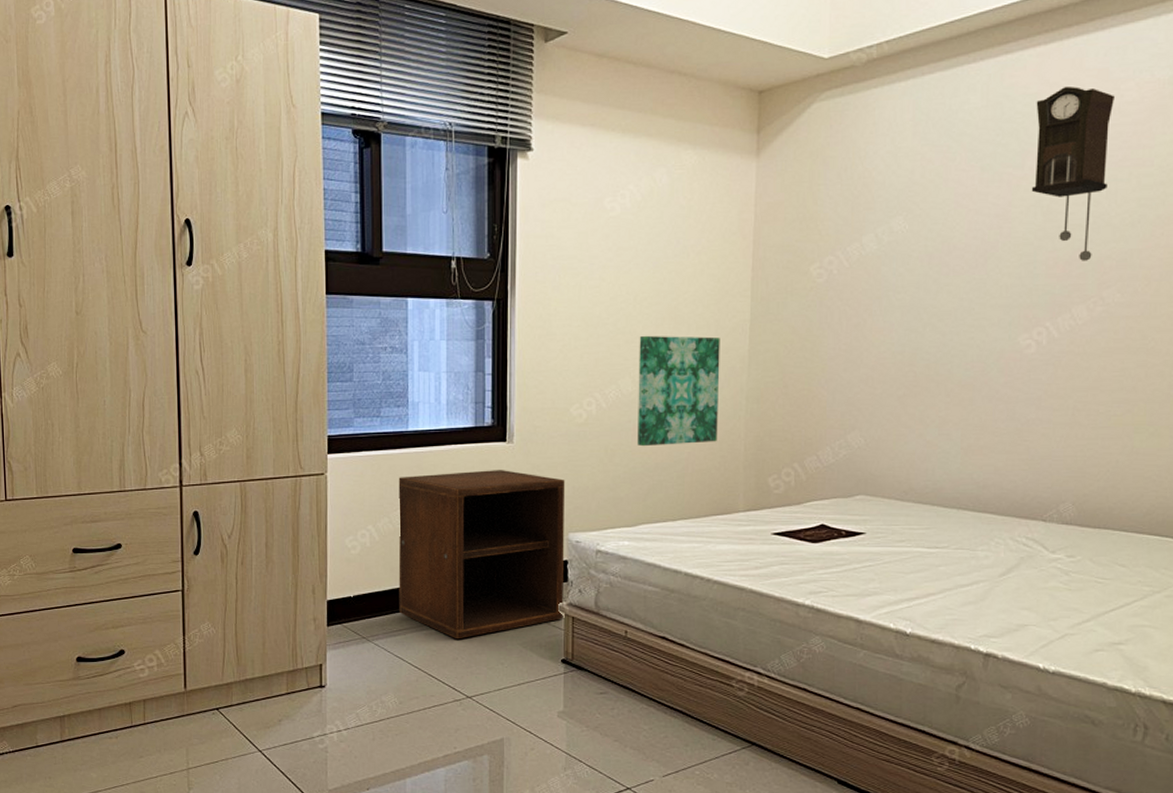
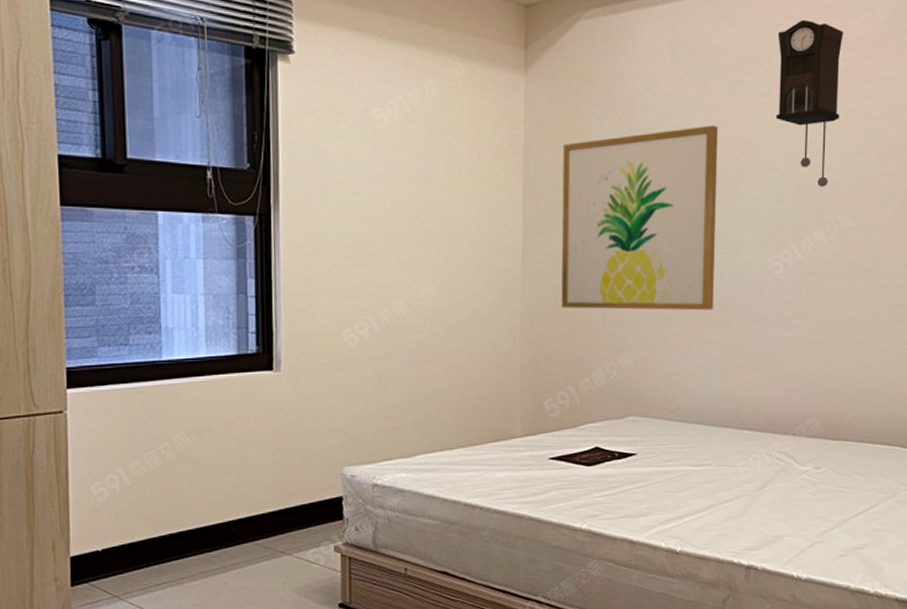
nightstand: present [398,470,565,640] -> none [151,401,340,591]
wall art: present [637,335,720,447] -> none [411,254,494,373]
wall art: none [788,201,964,390] -> present [561,125,718,311]

